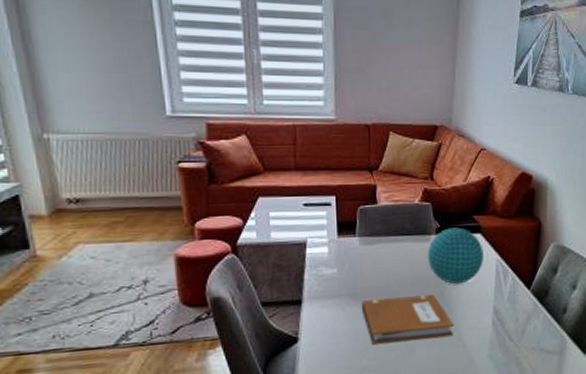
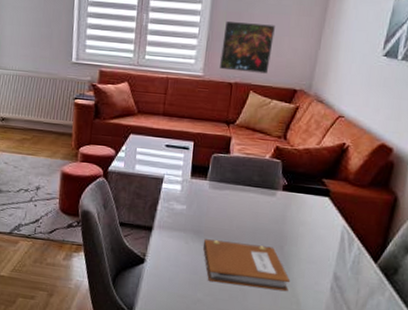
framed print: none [352,55,407,111] -> present [220,21,275,74]
decorative ball: present [428,227,483,285] -> none [271,186,330,243]

